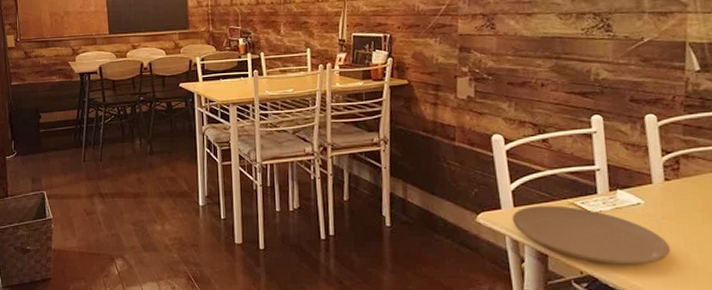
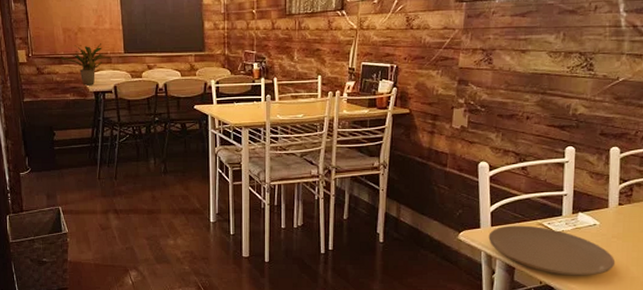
potted plant: none [47,25,97,68] -> present [60,43,112,86]

